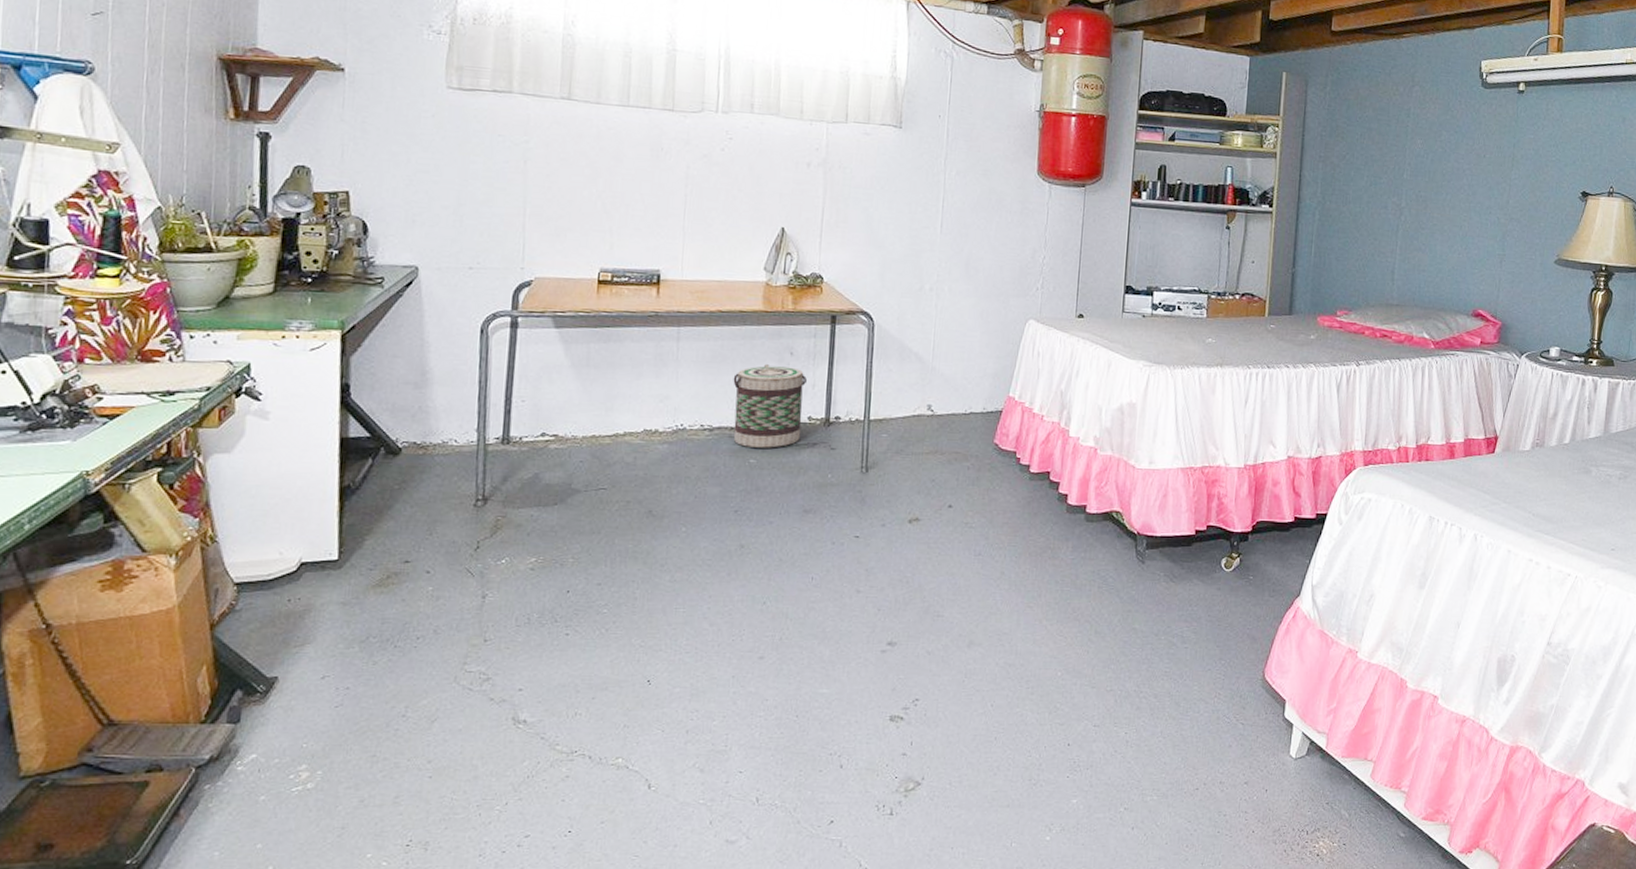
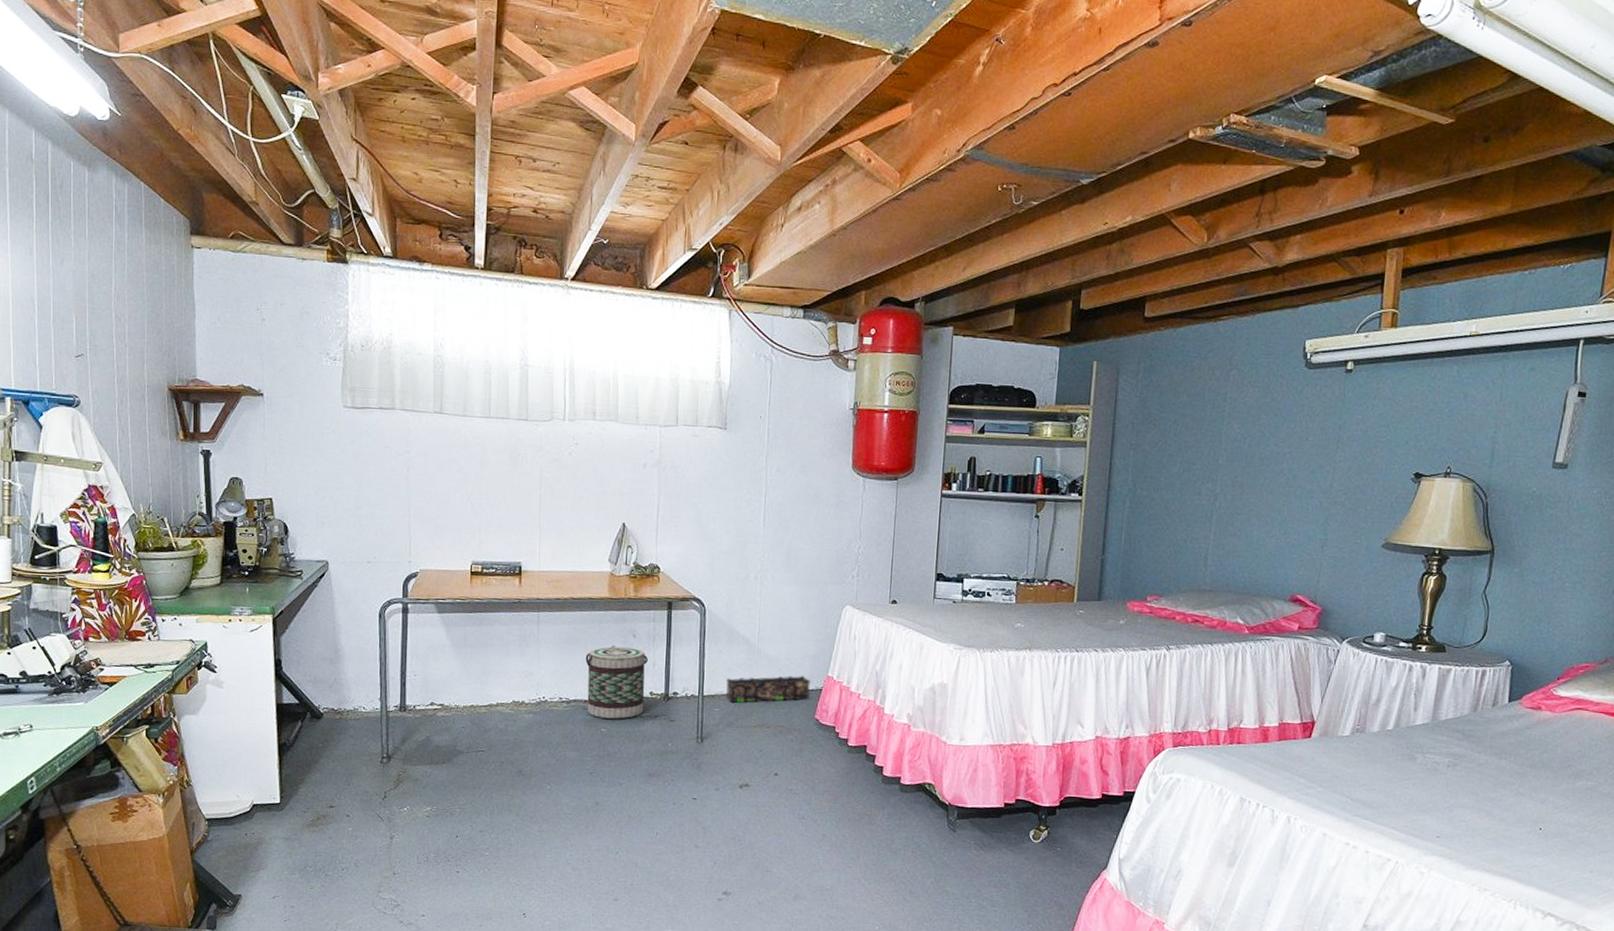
storage box: none [895,396,990,427] -> present [726,675,810,703]

